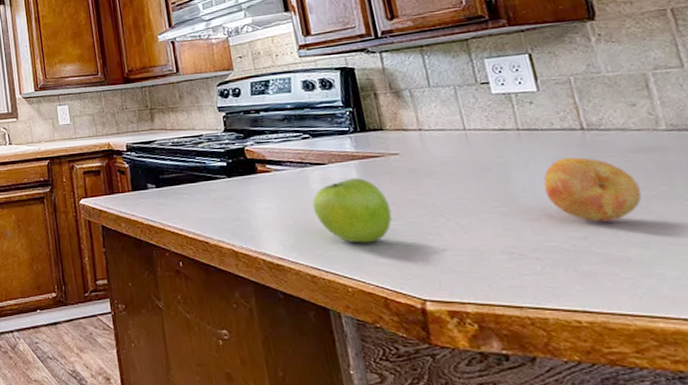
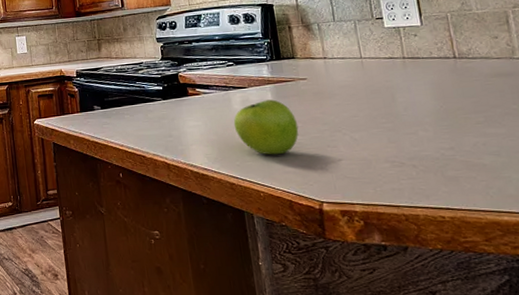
fruit: present [543,157,642,223] -> none [421,81,498,135]

